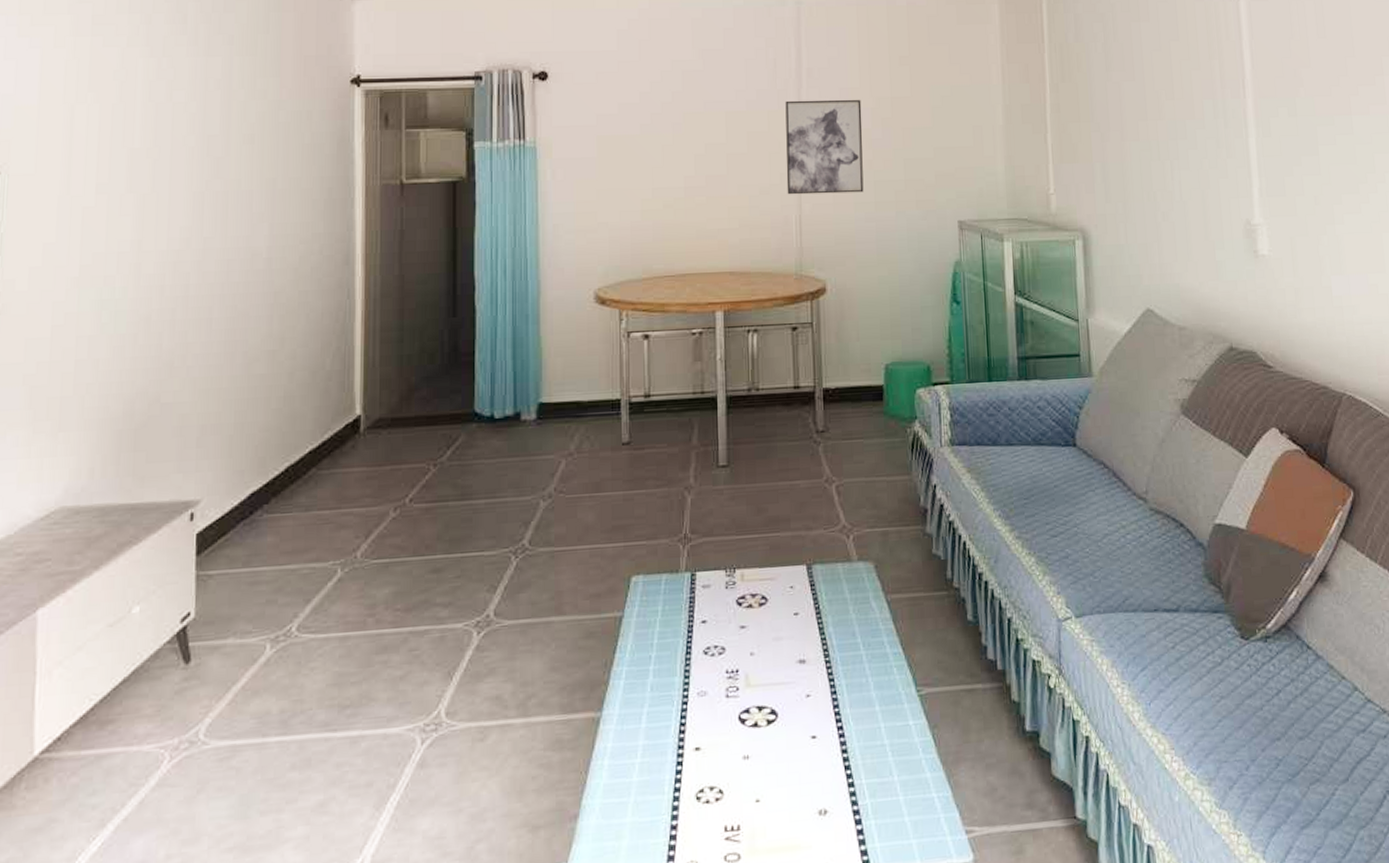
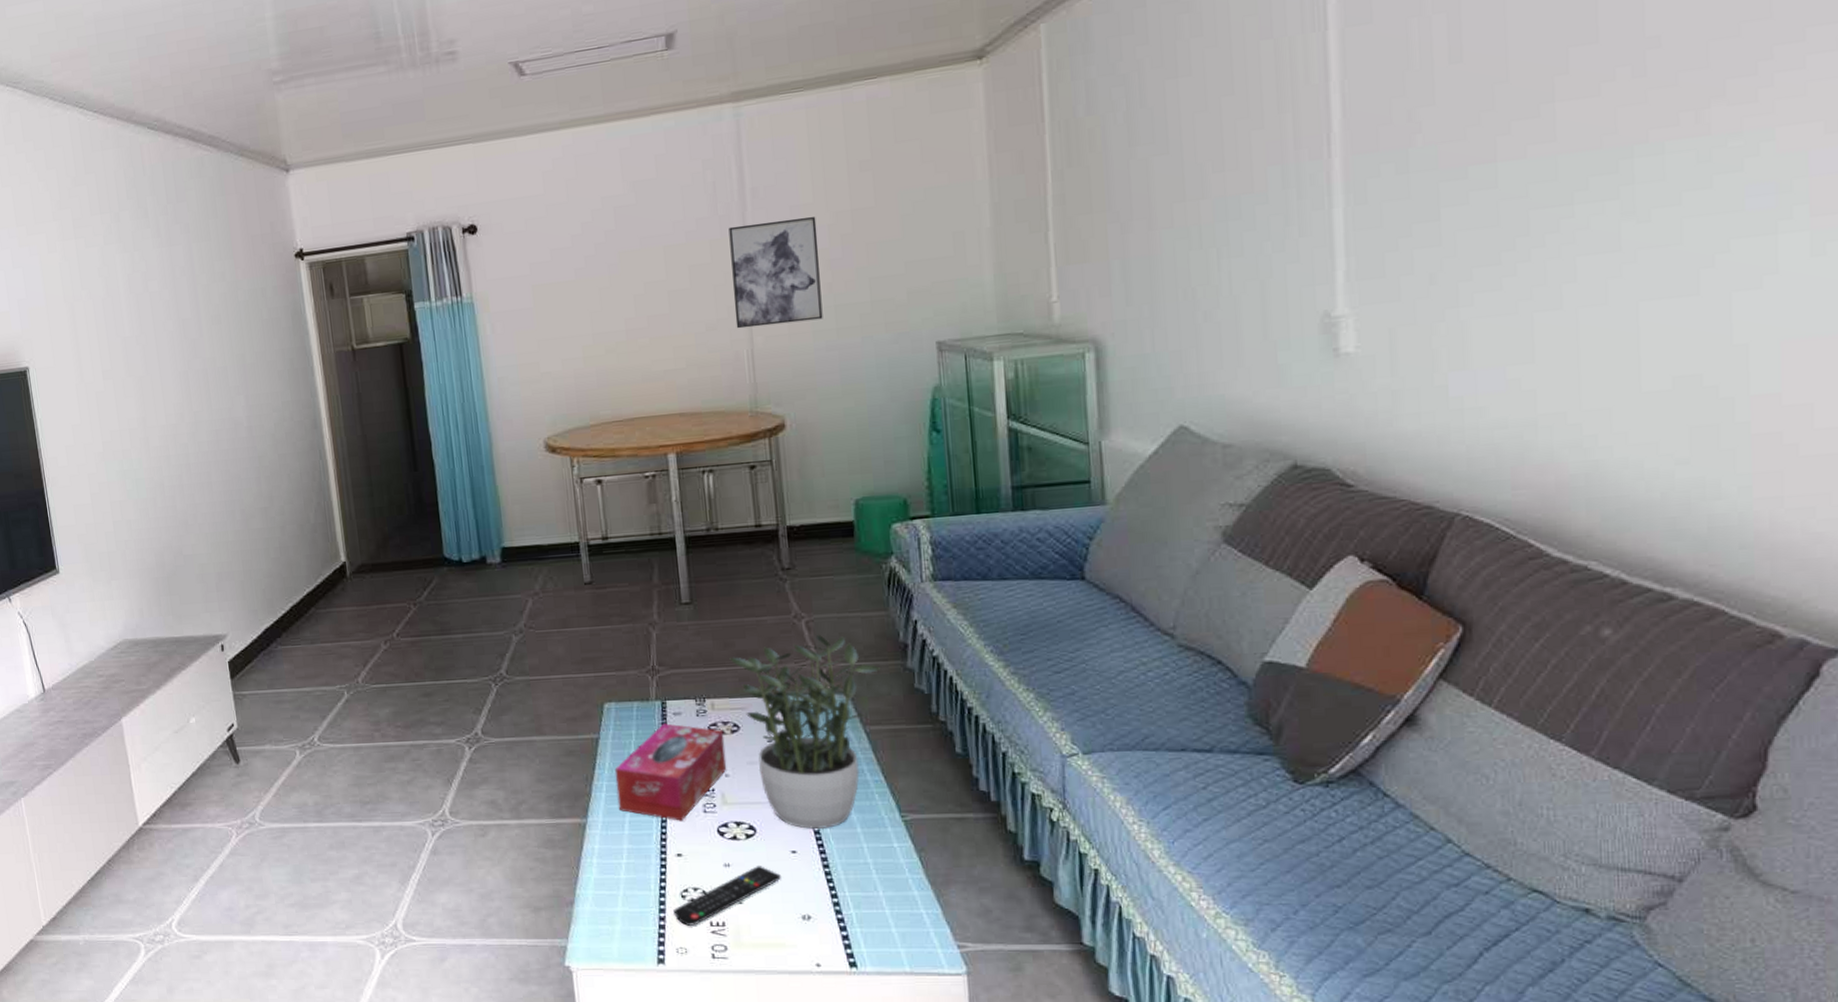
tissue box: none [636,597,753,709] -> present [614,723,727,821]
remote control: none [687,755,800,834] -> present [673,866,781,926]
potted plant: none [762,500,902,711] -> present [729,635,880,830]

